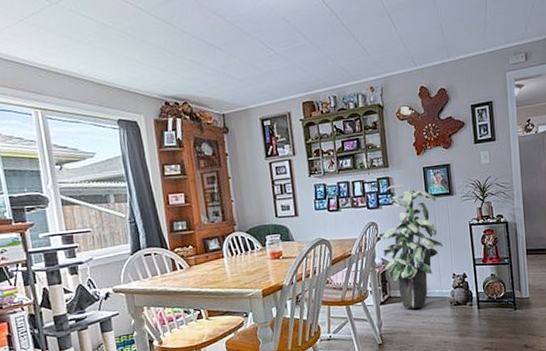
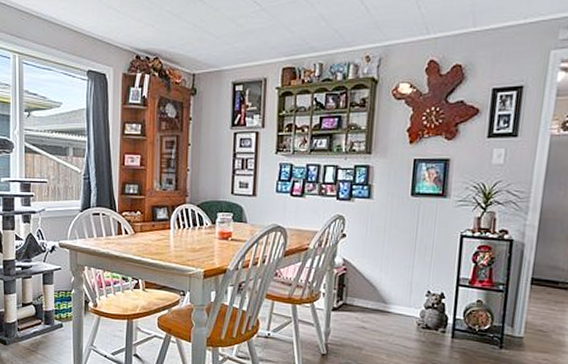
indoor plant: present [377,184,444,309] -> none [343,175,424,323]

